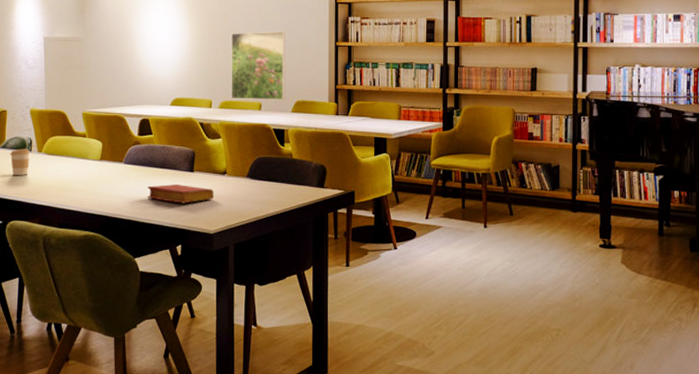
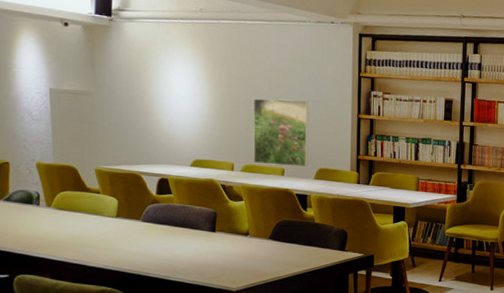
coffee cup: present [9,149,30,175] -> none [14,202,38,229]
book: present [147,184,215,204] -> none [167,243,237,262]

